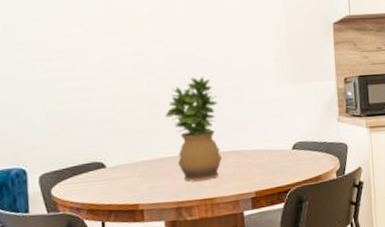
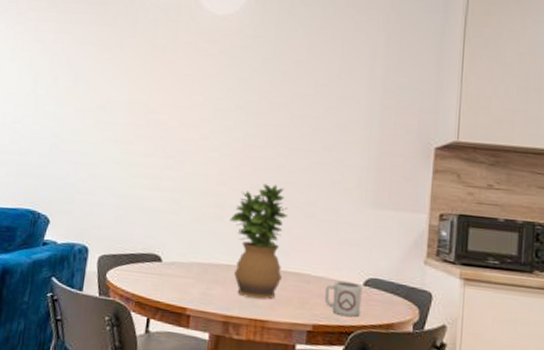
cup: none [260,148,293,179] -> present [324,280,362,318]

